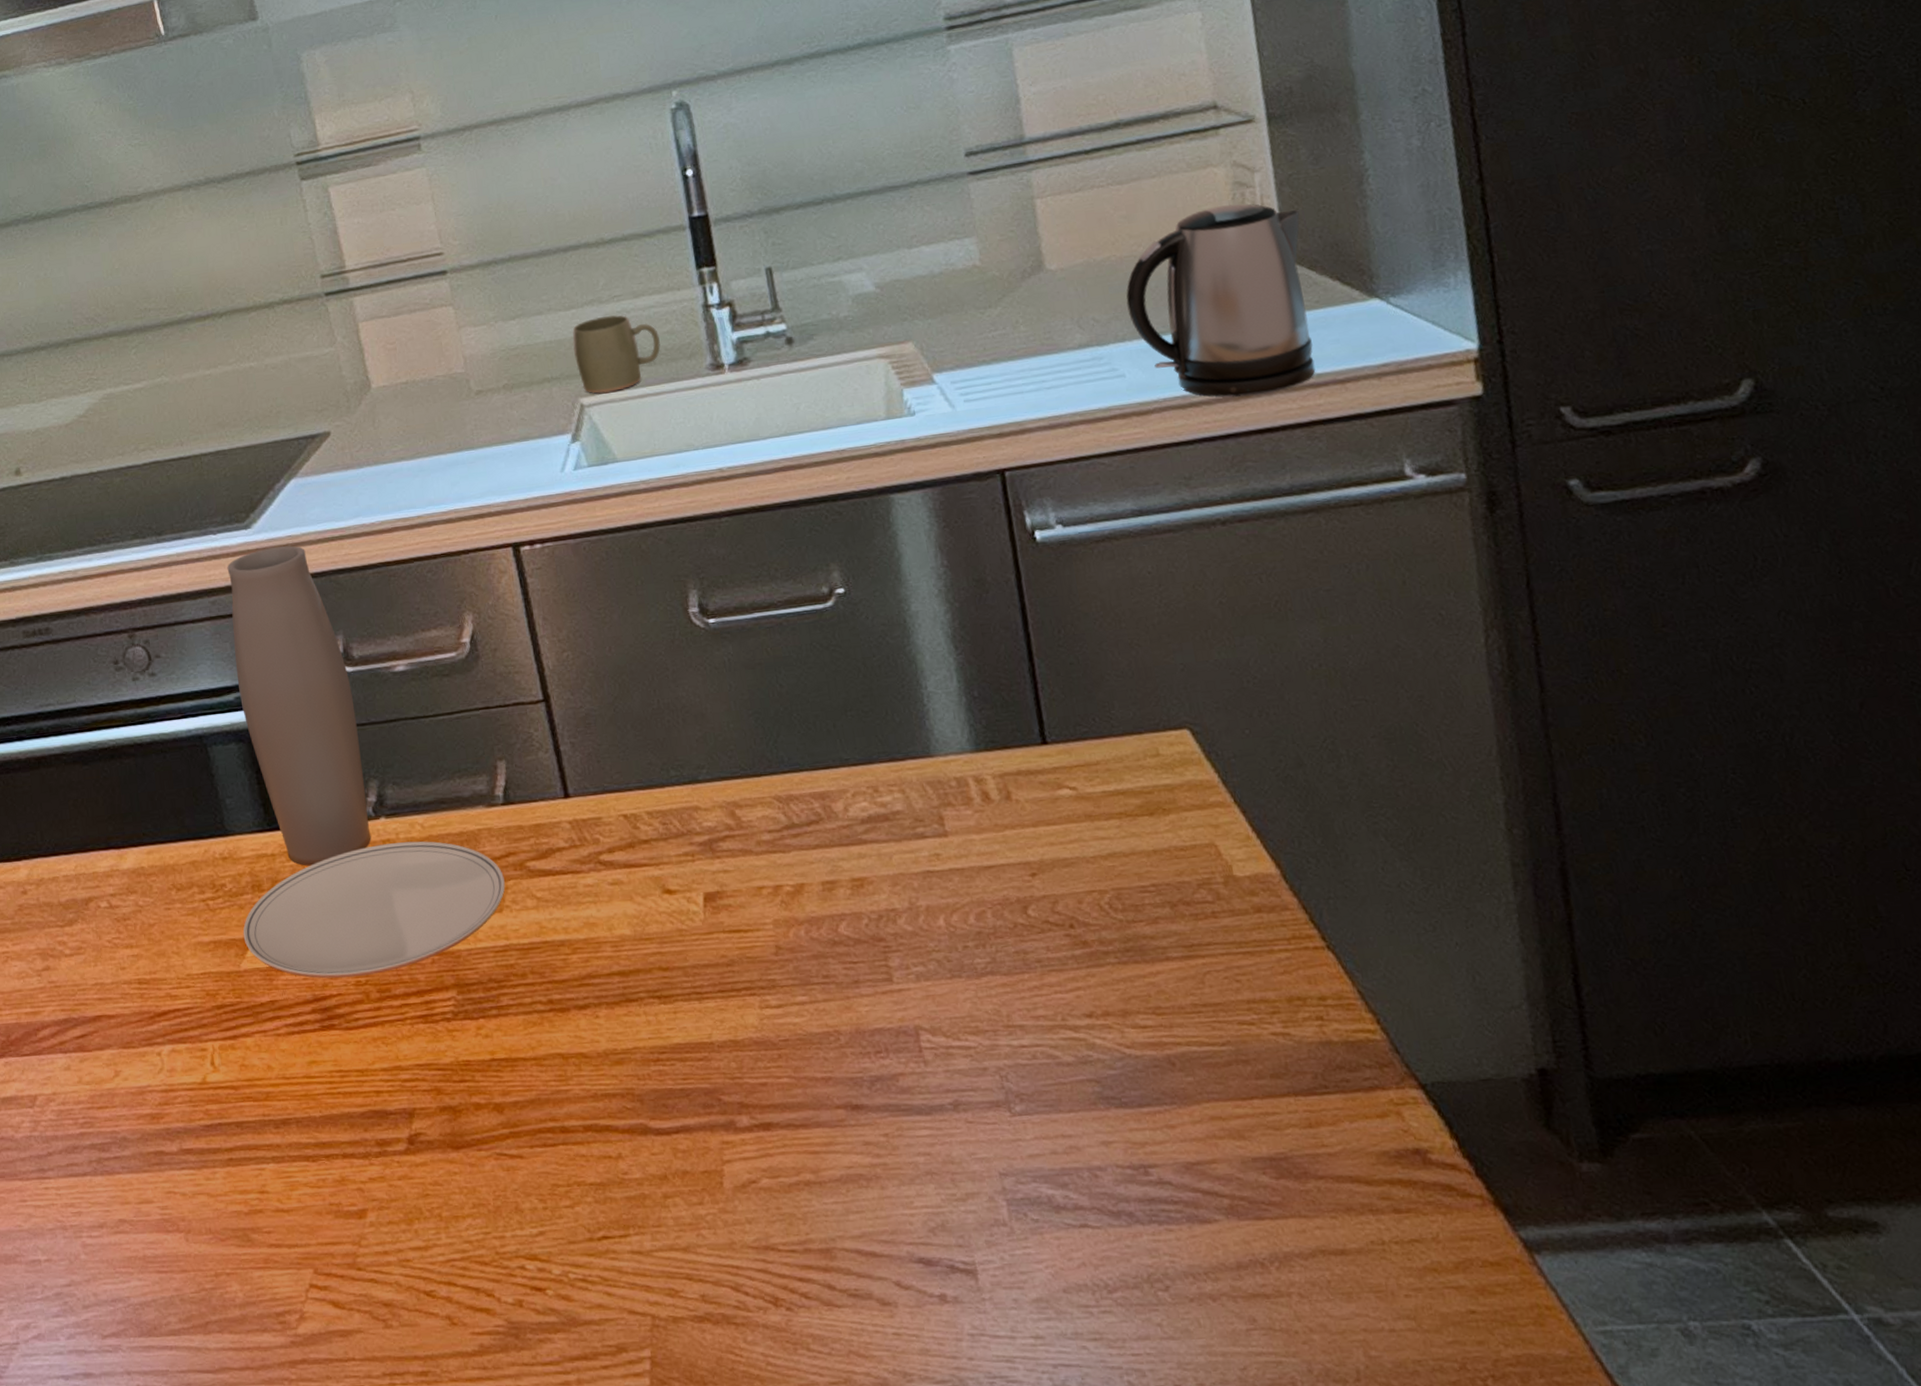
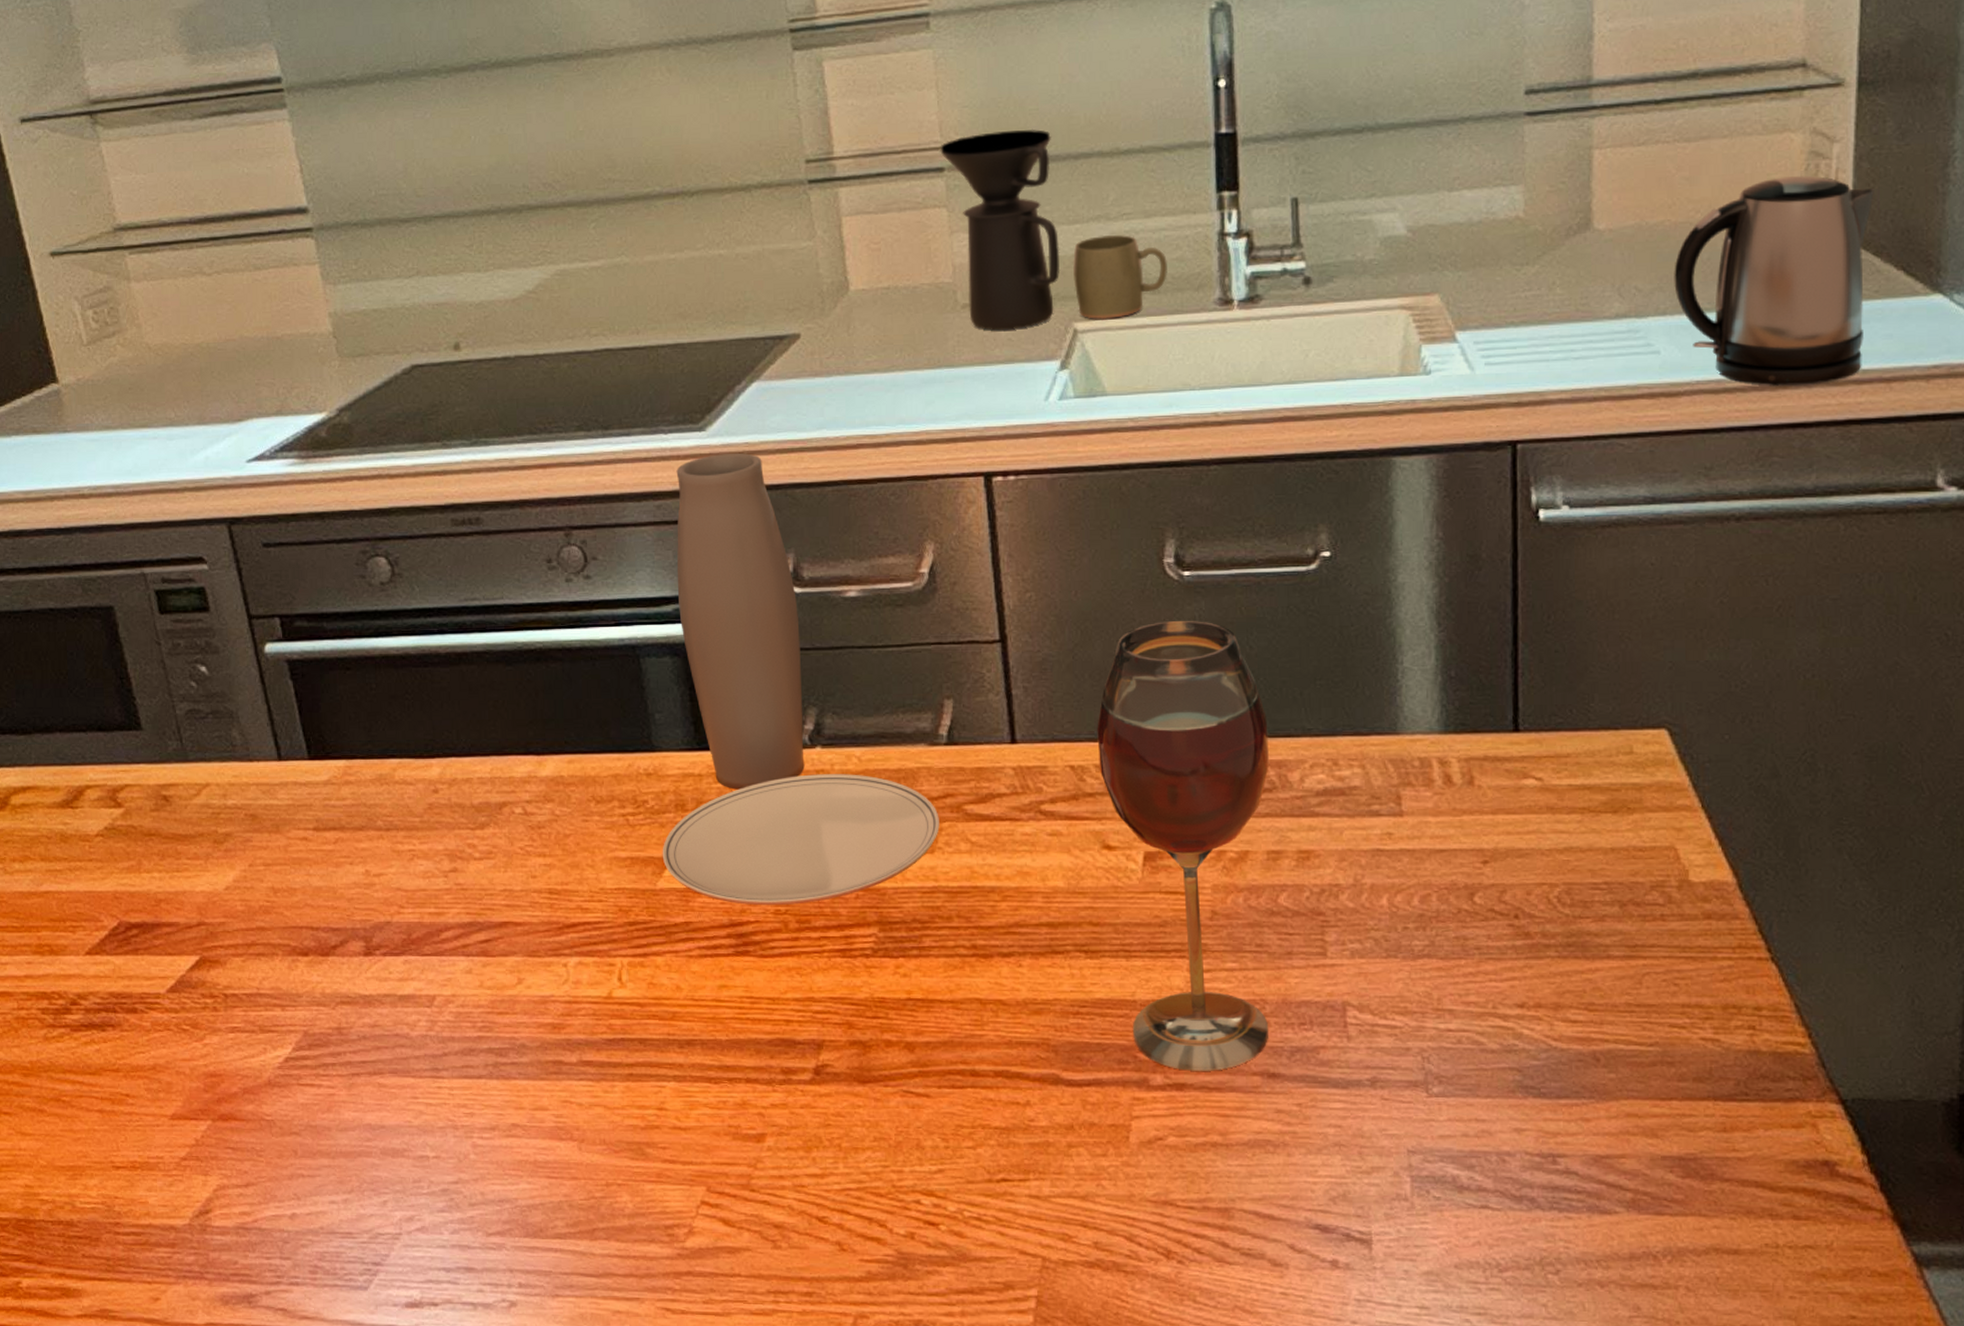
coffee maker: none [441,229,562,412] -> present [940,129,1060,330]
wineglass: none [644,665,847,1110] -> present [1097,621,1270,1071]

